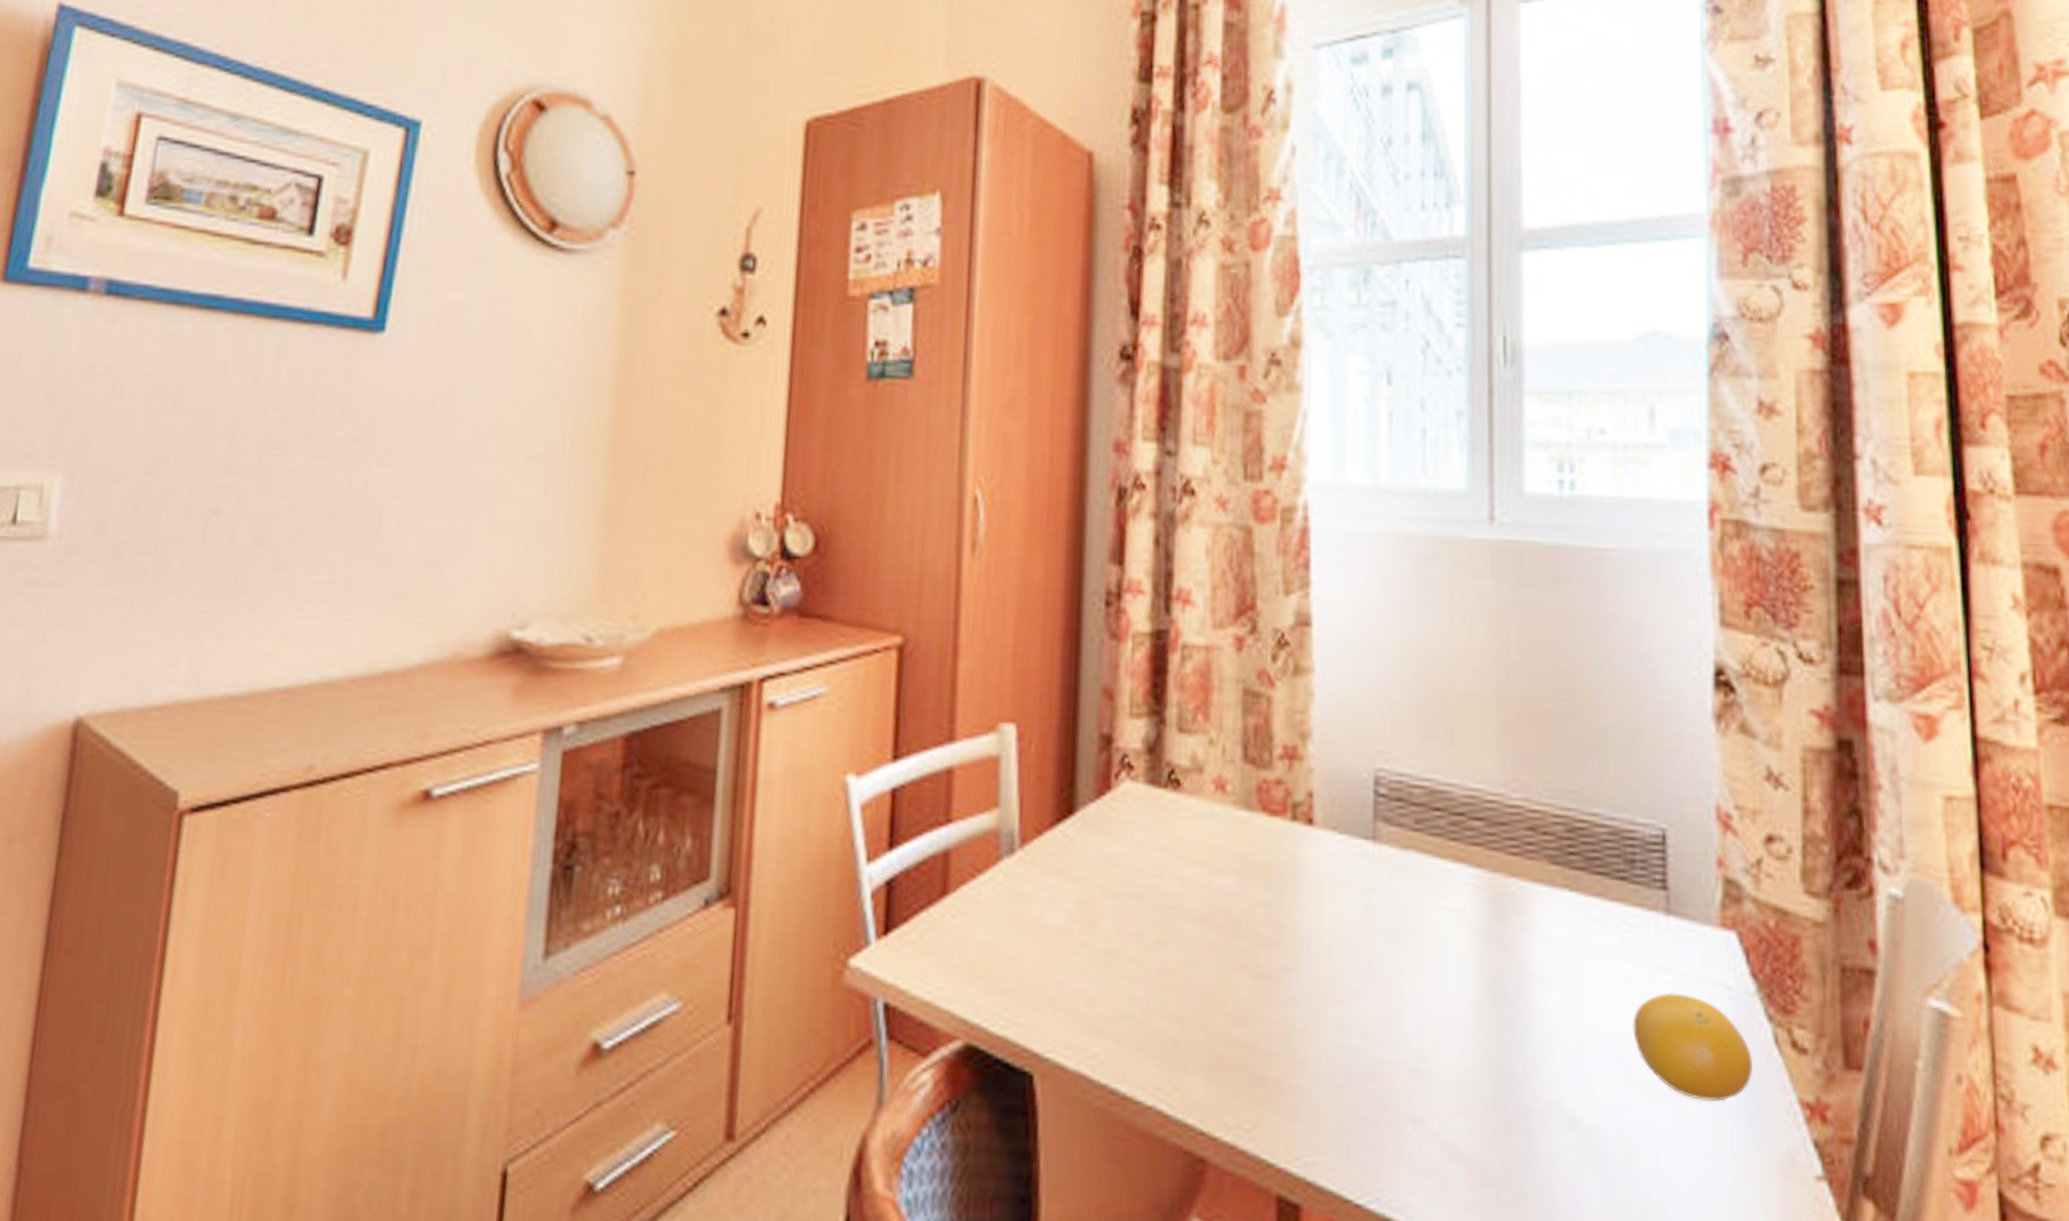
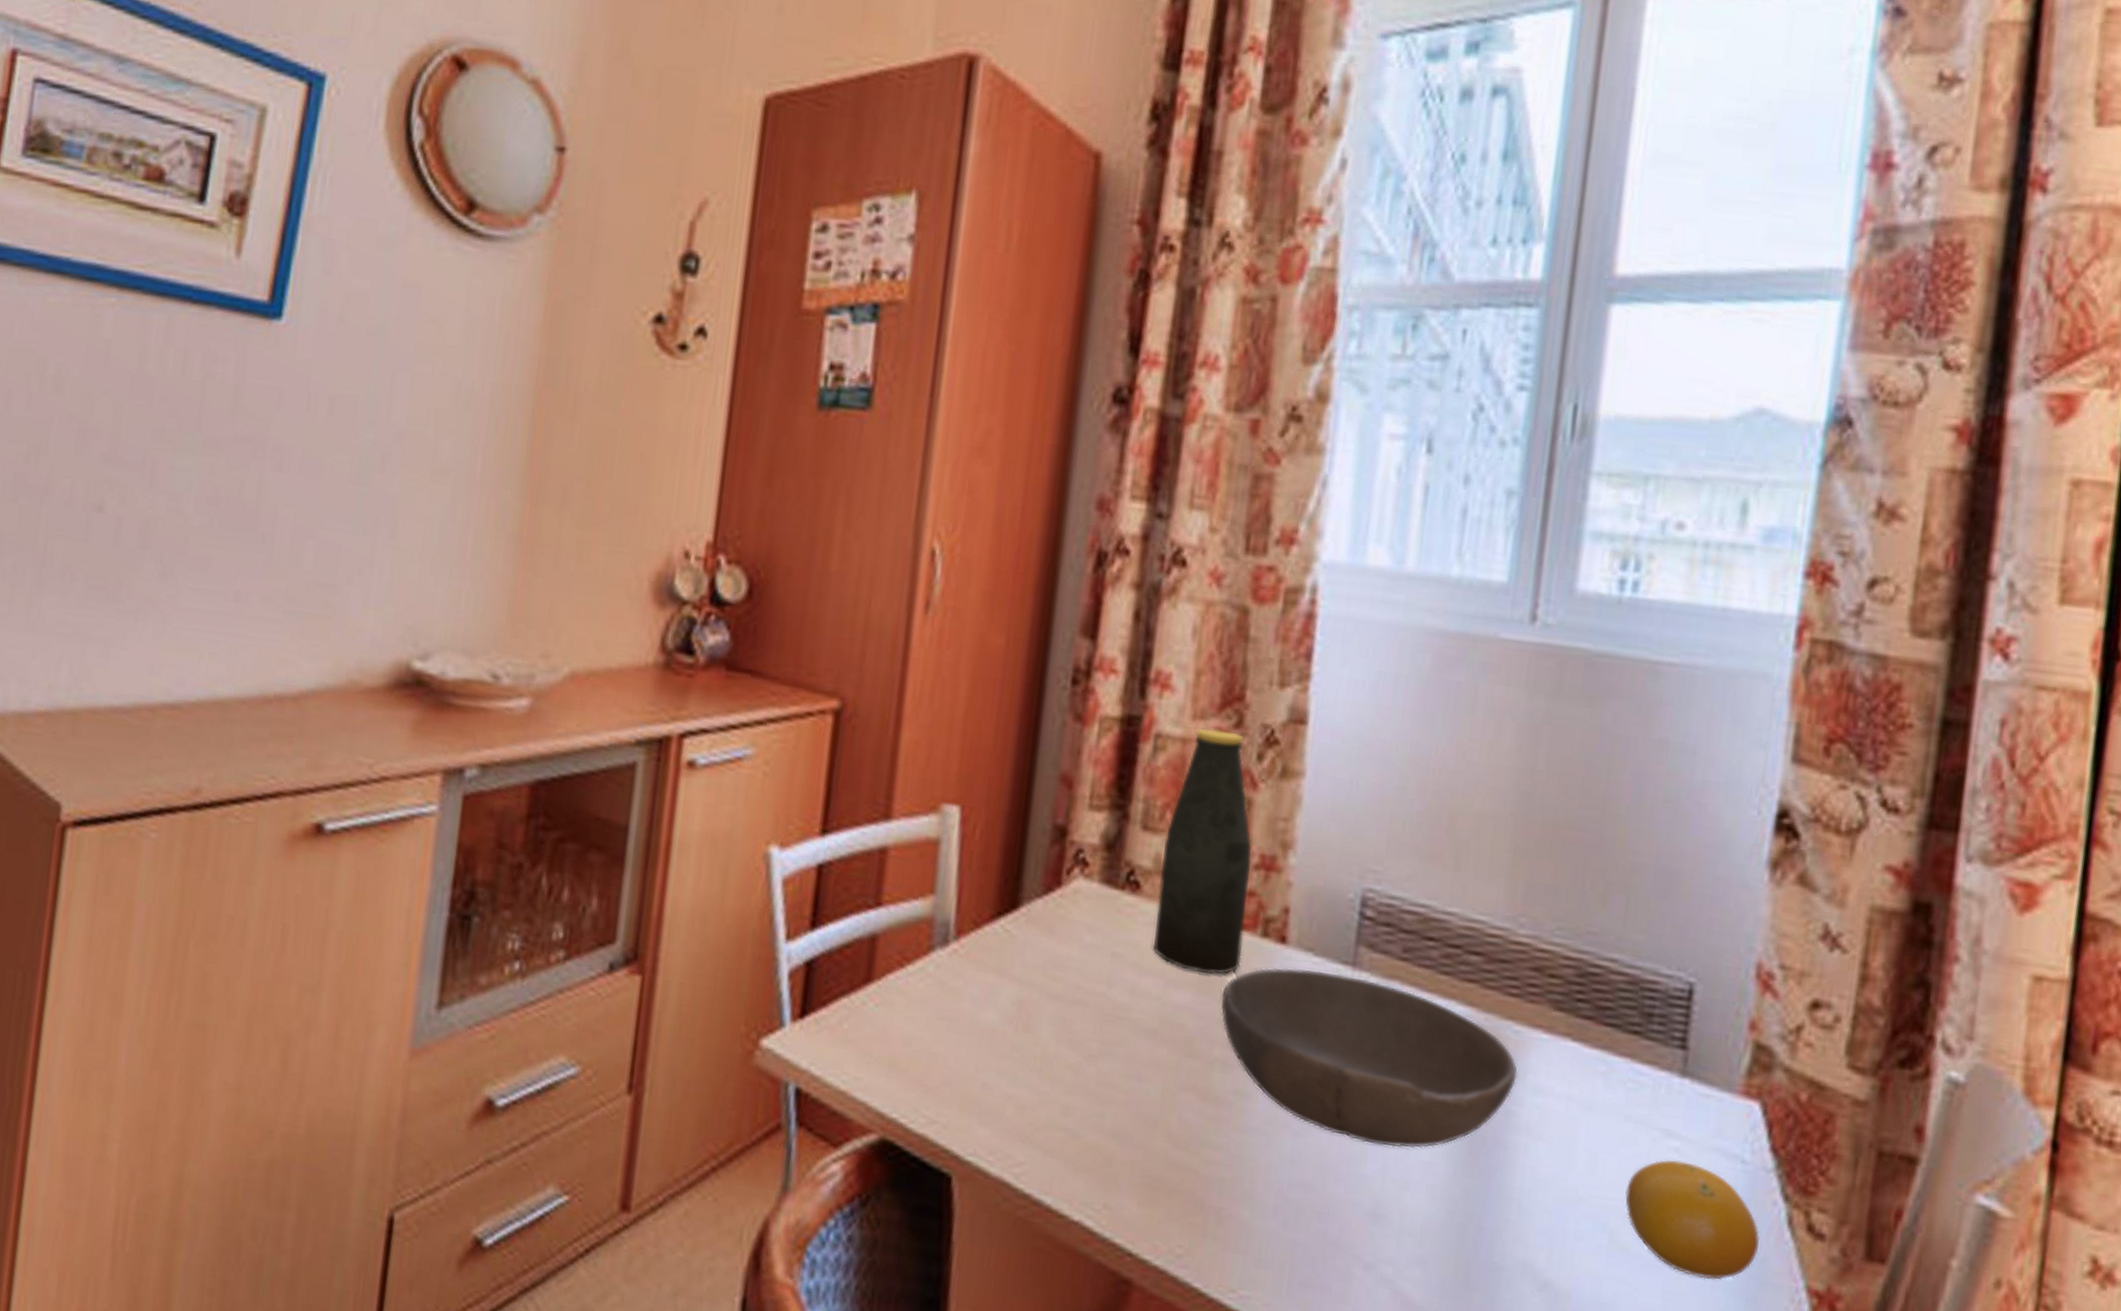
bottle: none [1196,636,1276,860] -> present [1152,728,1252,975]
bowl: none [1261,846,1526,1006] -> present [1221,967,1518,1149]

